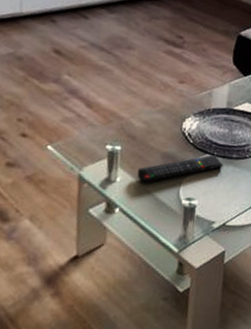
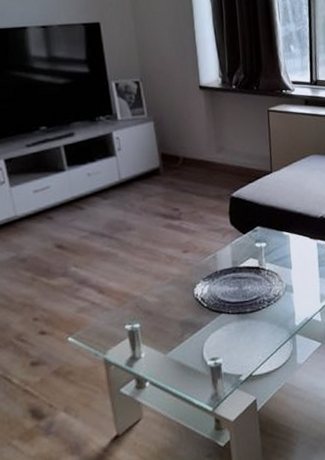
remote control: present [137,155,224,183] -> none [160,313,240,353]

